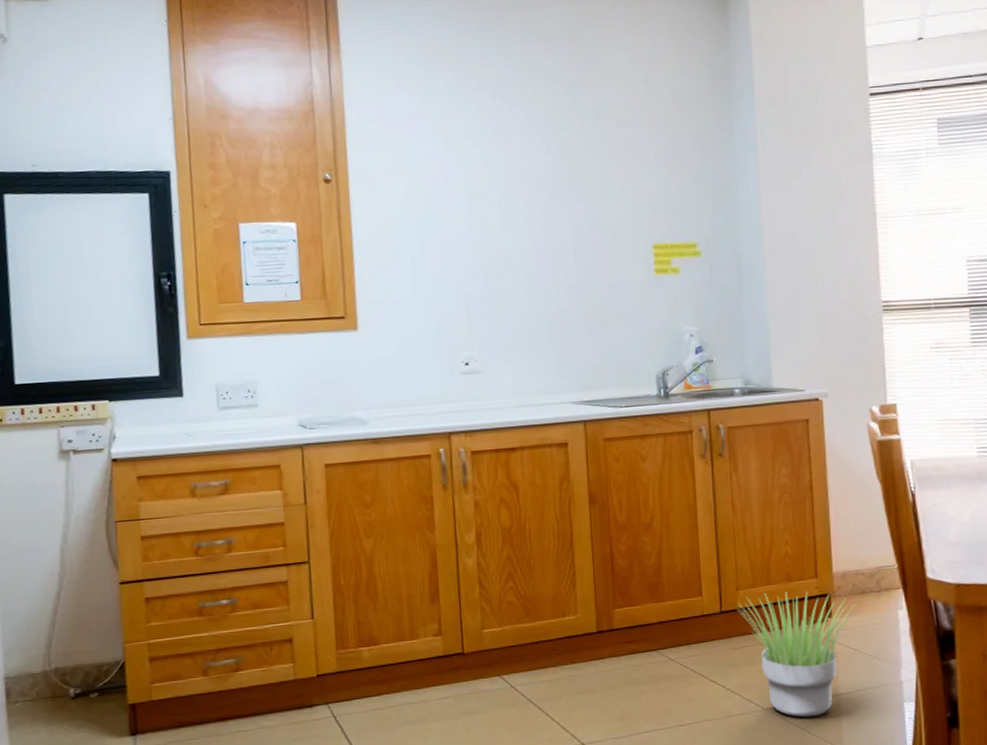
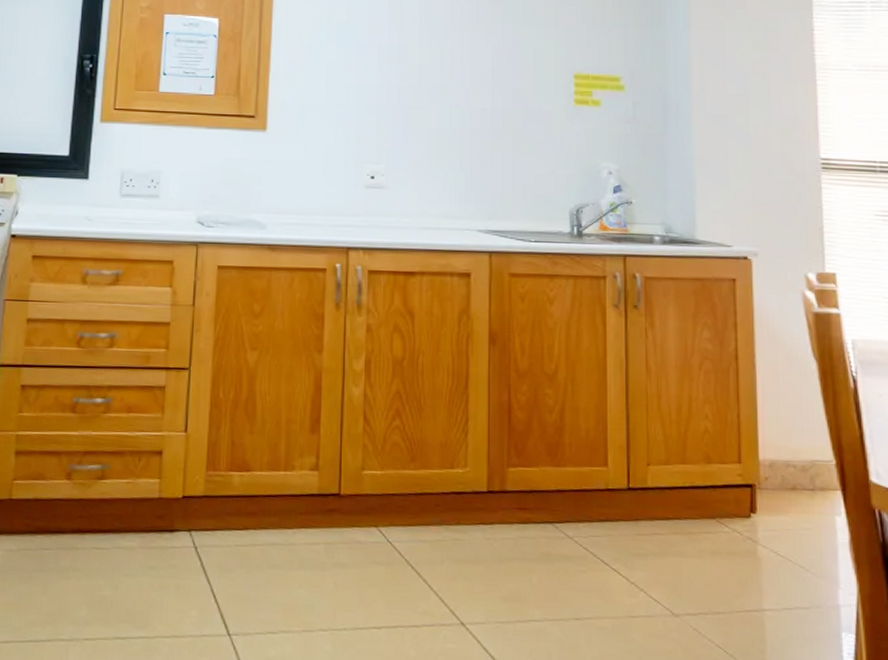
potted plant: present [737,591,856,718] -> none [646,473,786,633]

